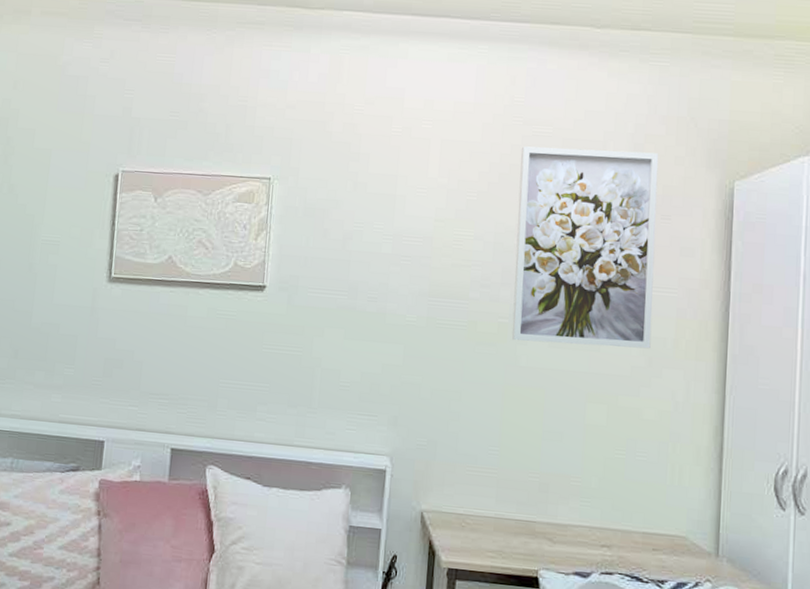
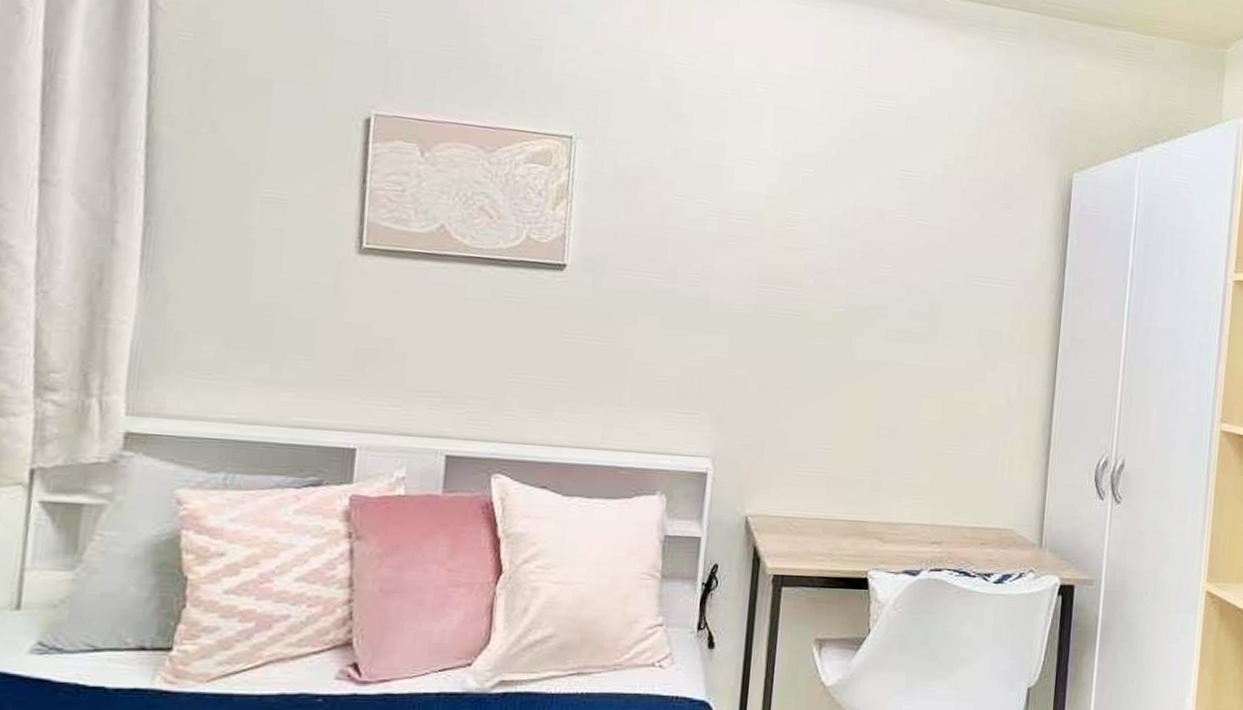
wall art: present [511,146,659,349] -> none [846,120,1003,342]

